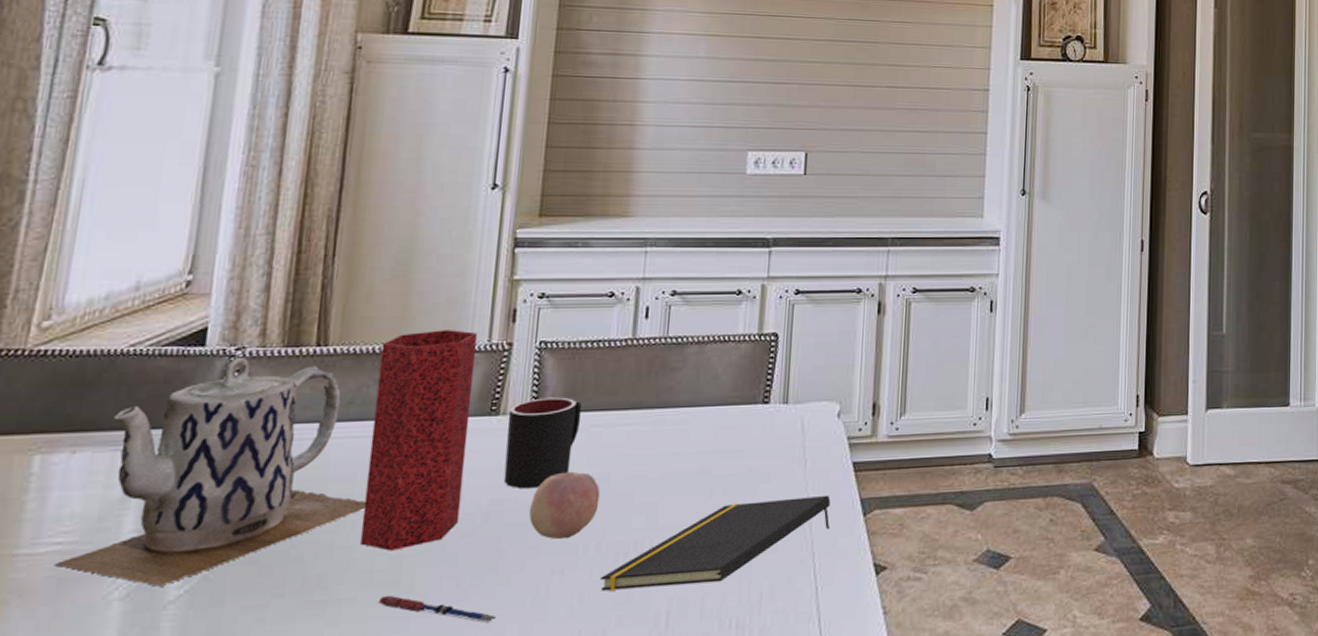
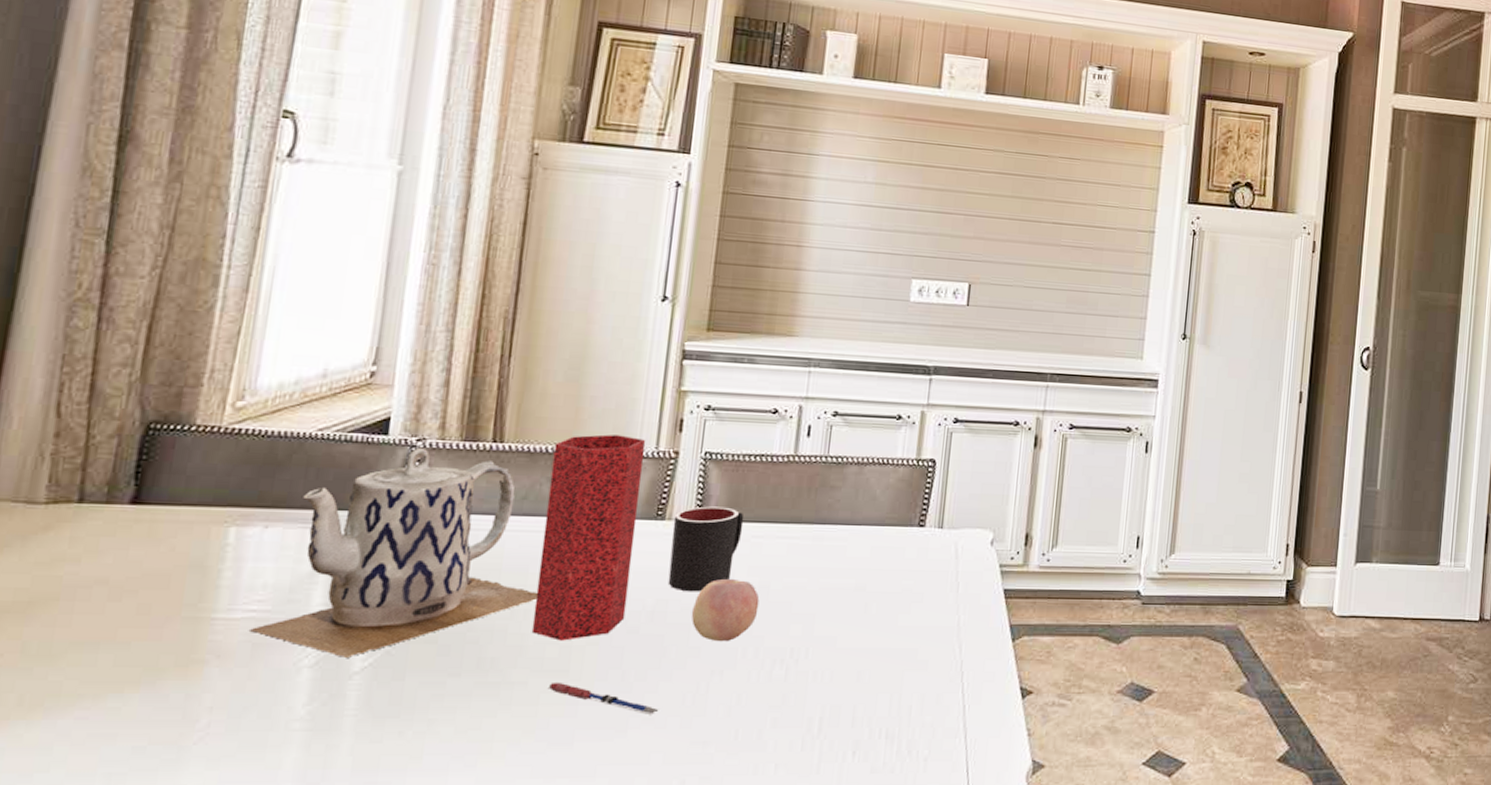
notepad: present [601,495,831,591] -> none [758,618,981,694]

